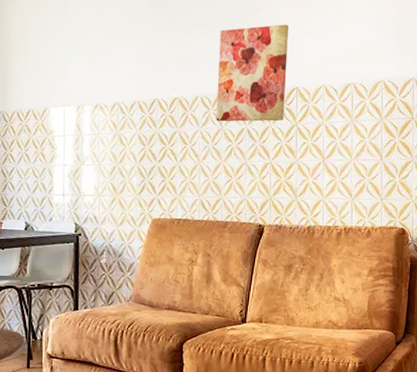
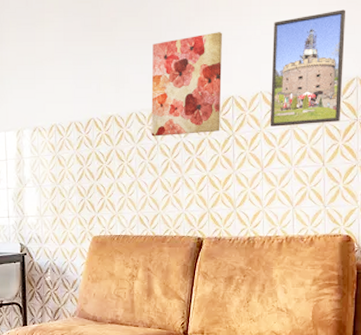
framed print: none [331,14,405,120] -> present [269,9,346,127]

